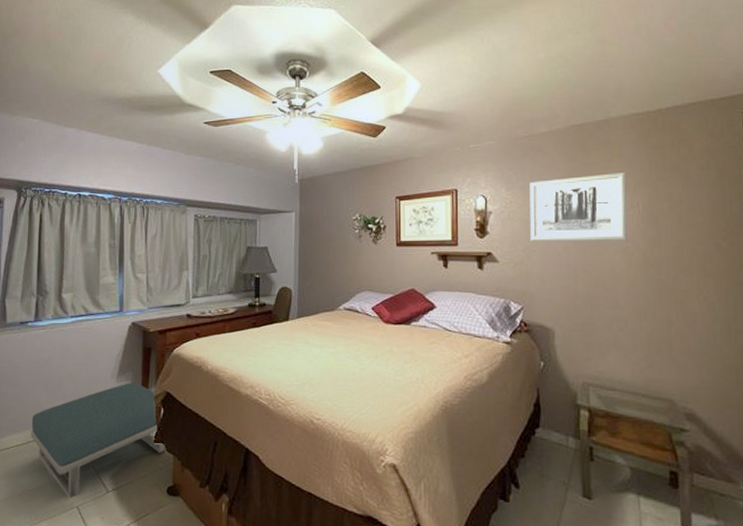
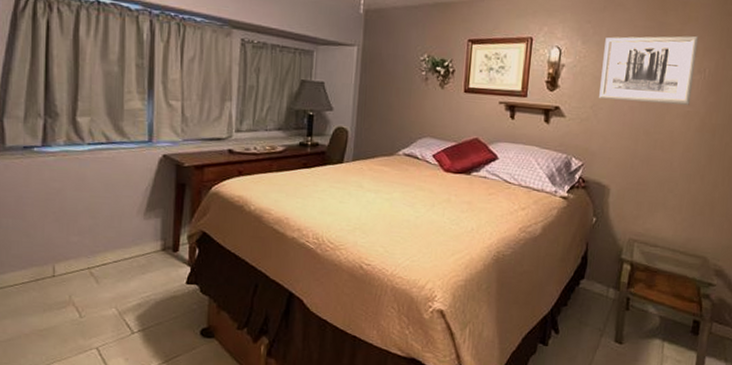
footstool: present [31,383,167,498] -> none [40,220,202,339]

